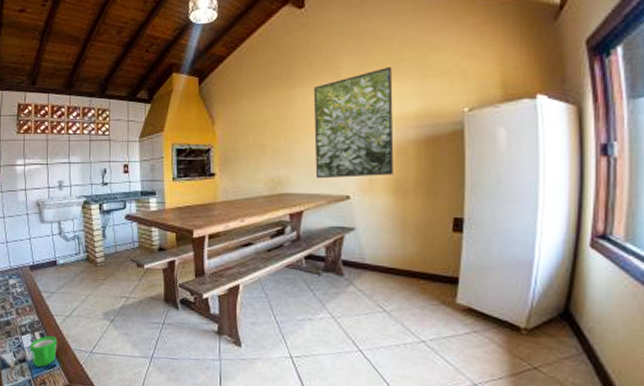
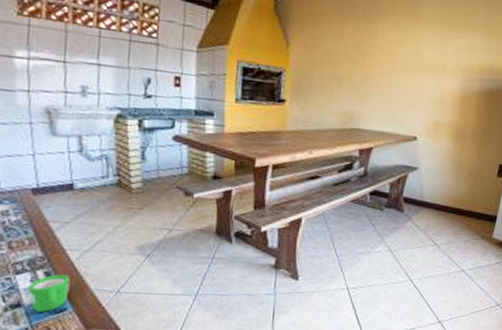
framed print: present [313,66,394,179] -> none [388,18,466,122]

